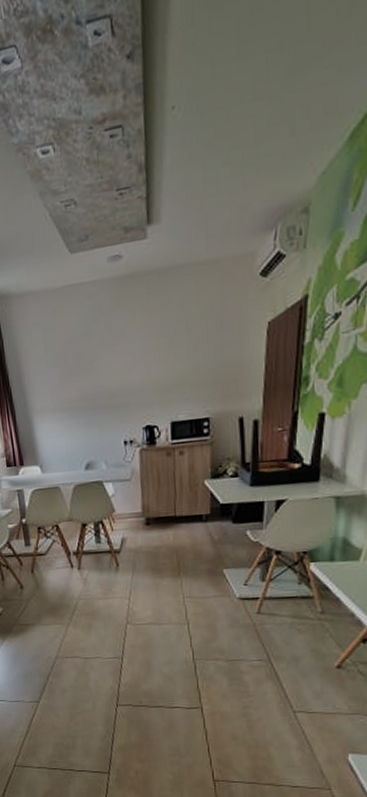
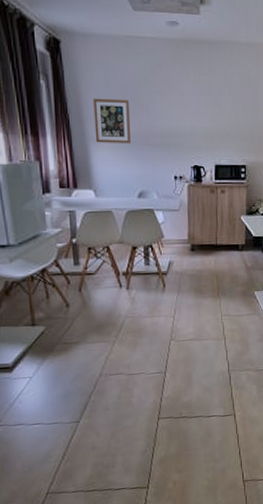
wall art: none [34,359,75,414] -> present [93,98,131,143]

